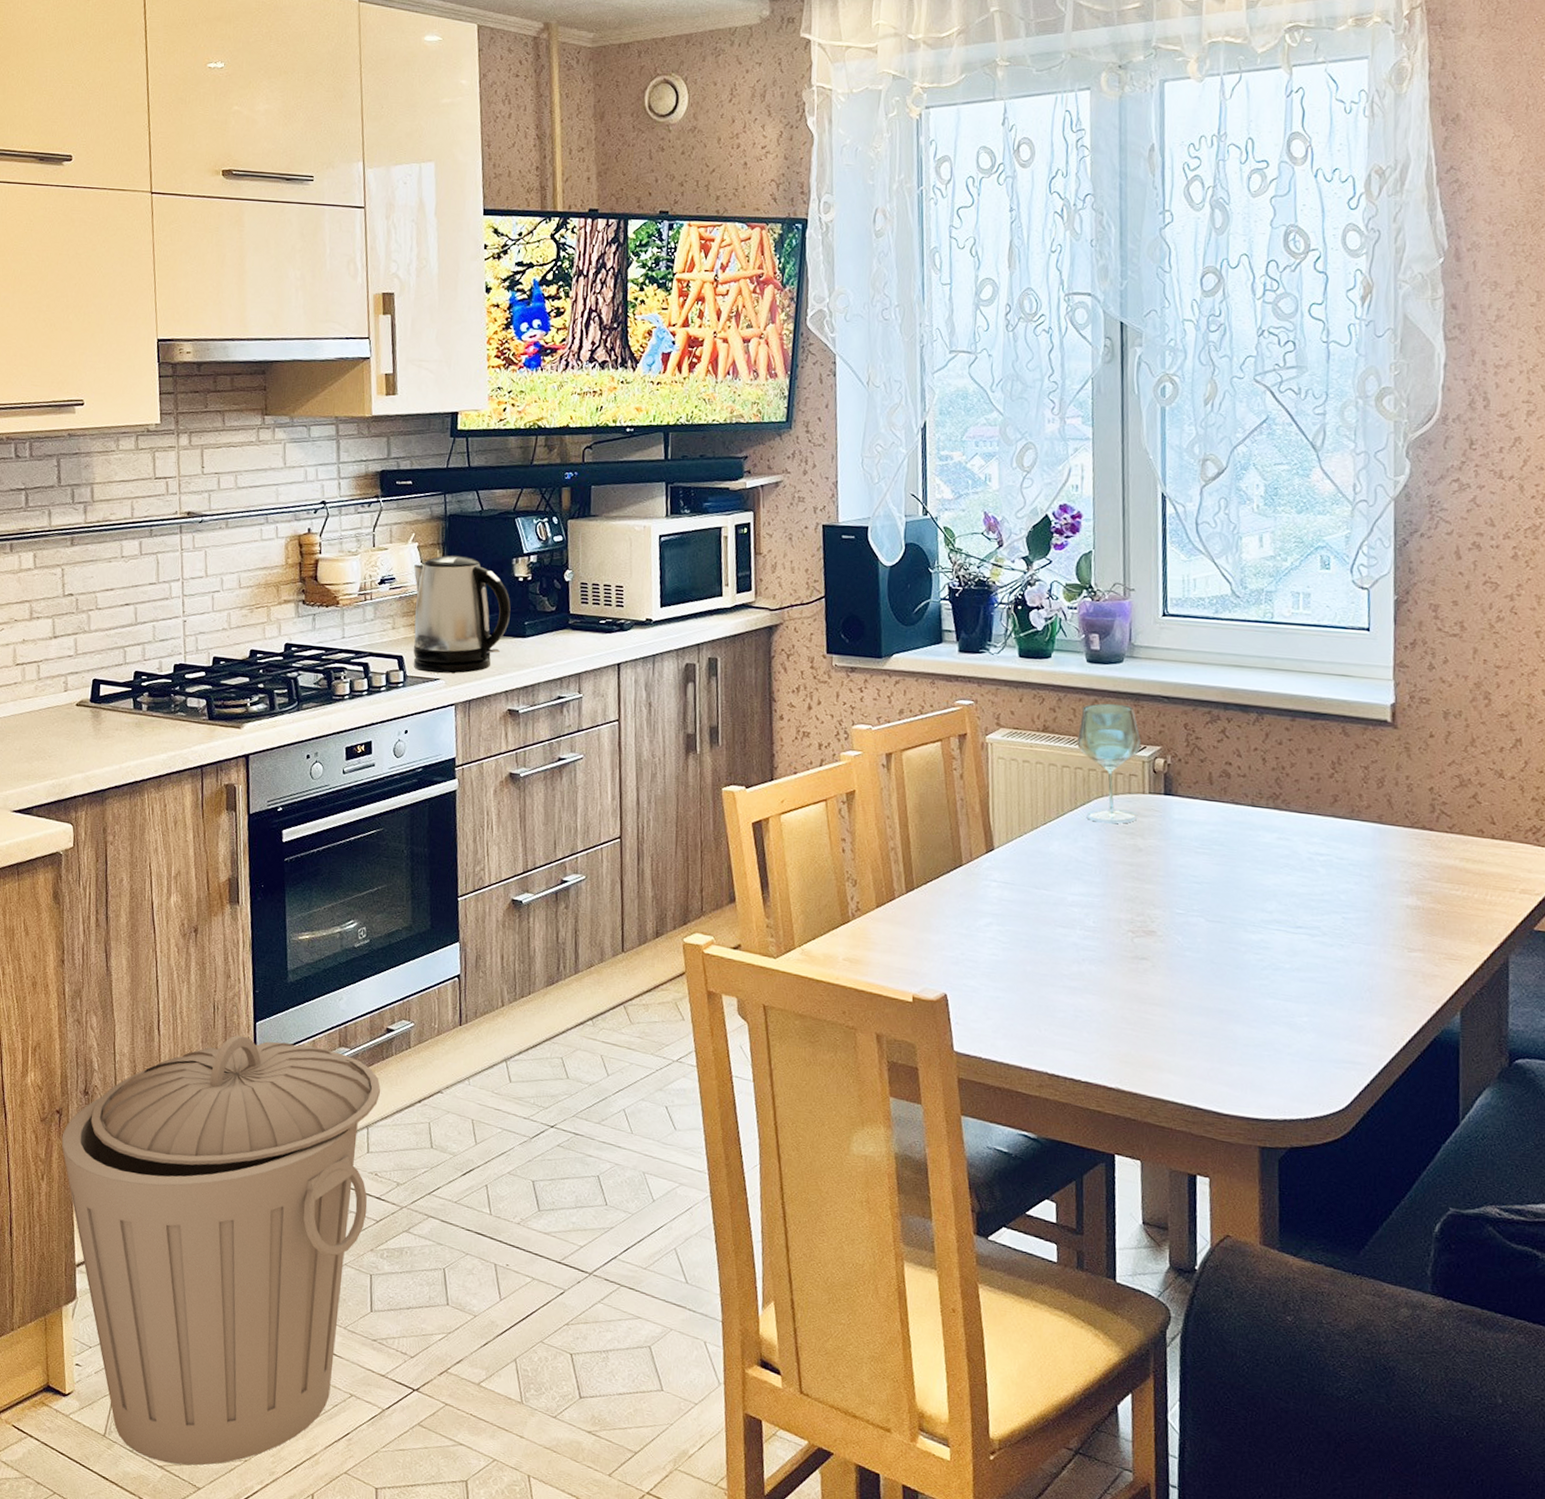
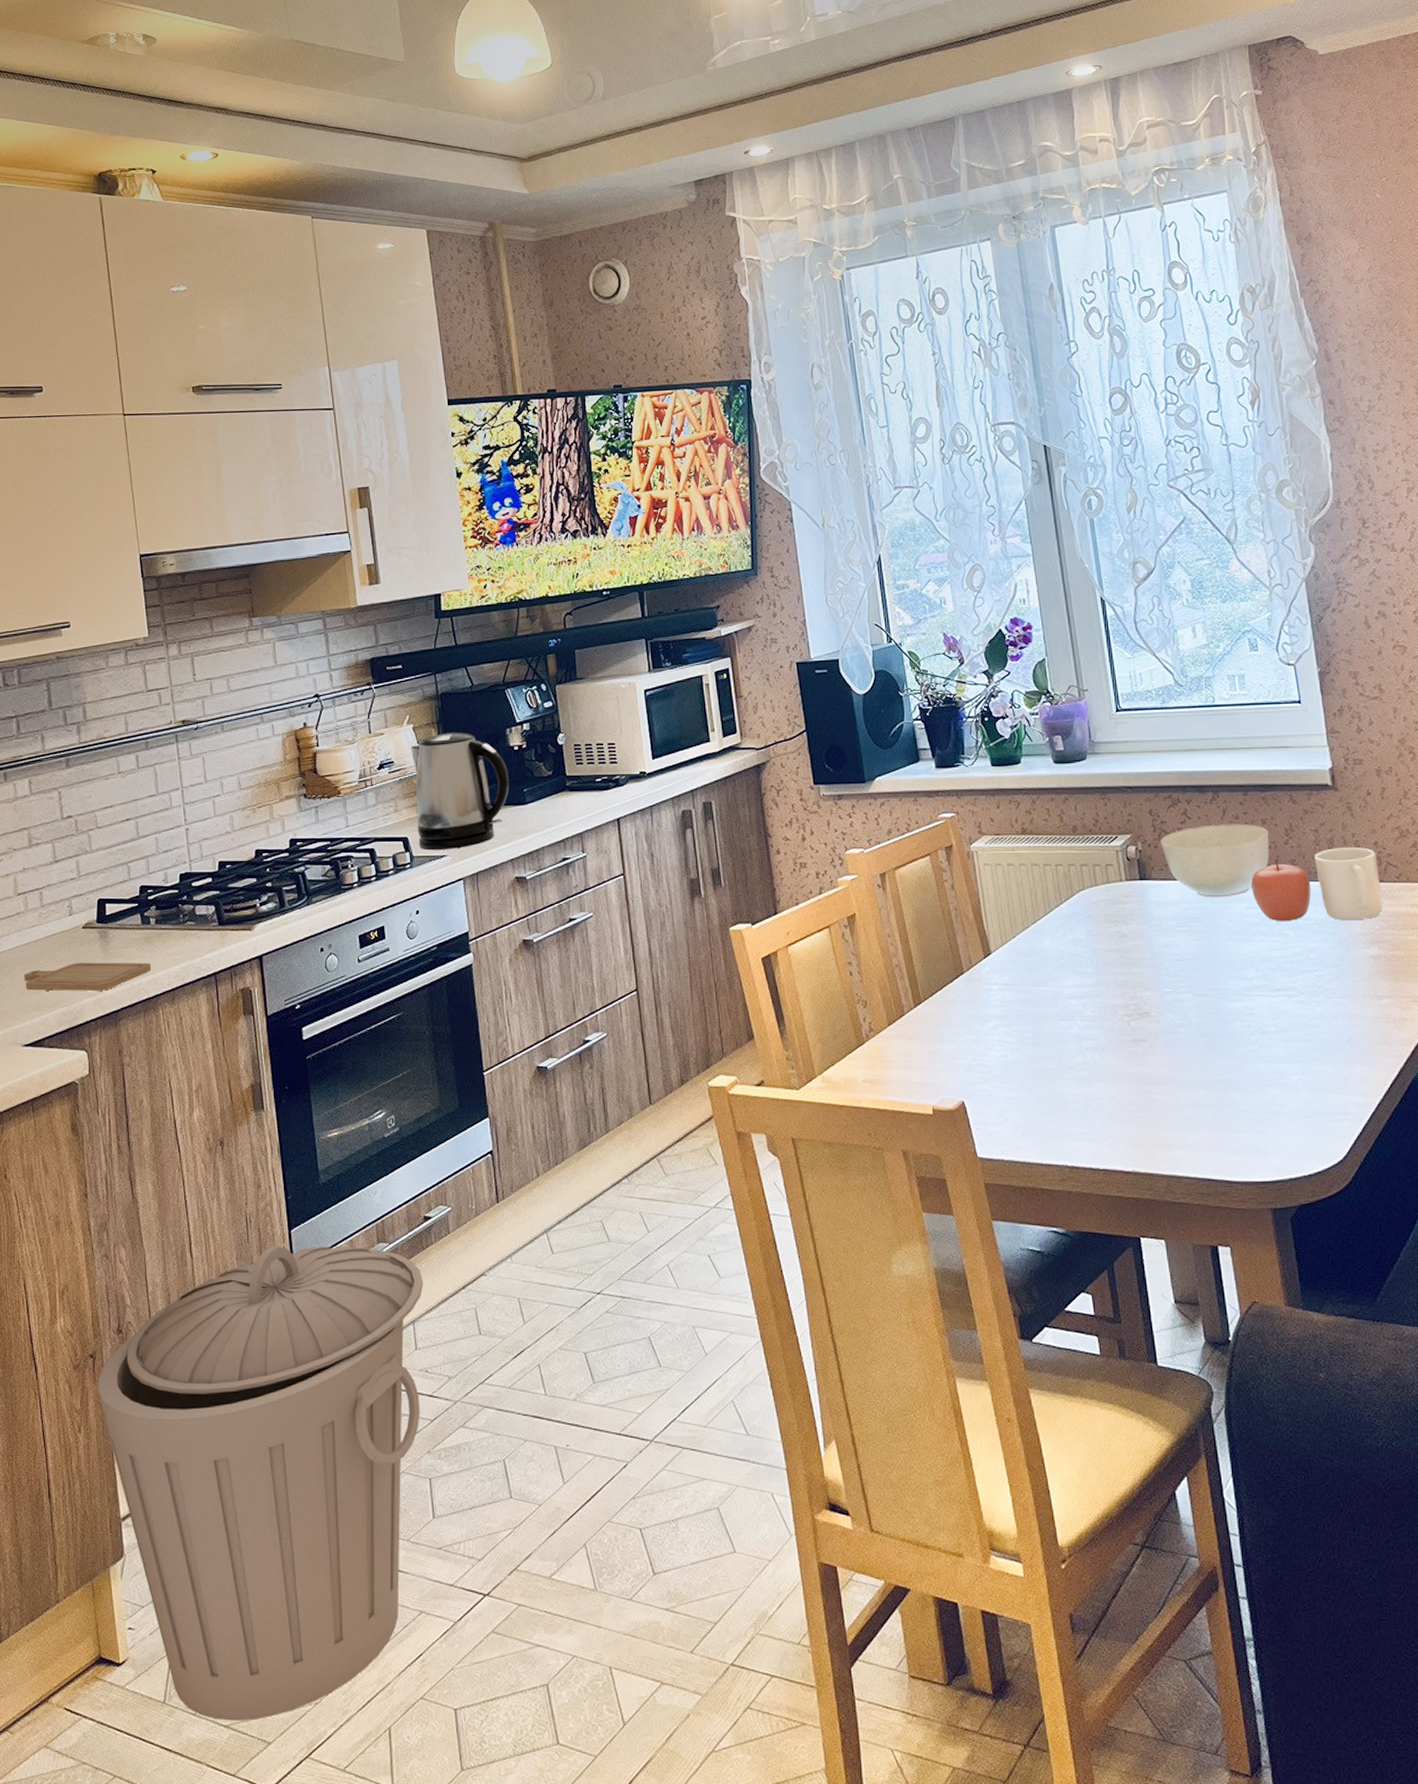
chopping board: none [16,738,141,769] -> present [23,962,152,991]
wine glass: present [1077,703,1142,824] -> none [1054,799,1118,915]
bowl: none [1191,746,1313,825] -> present [1160,823,1270,898]
fruit: none [1285,789,1352,858] -> present [1251,857,1312,922]
mug: none [1359,788,1431,867] -> present [1314,847,1383,921]

